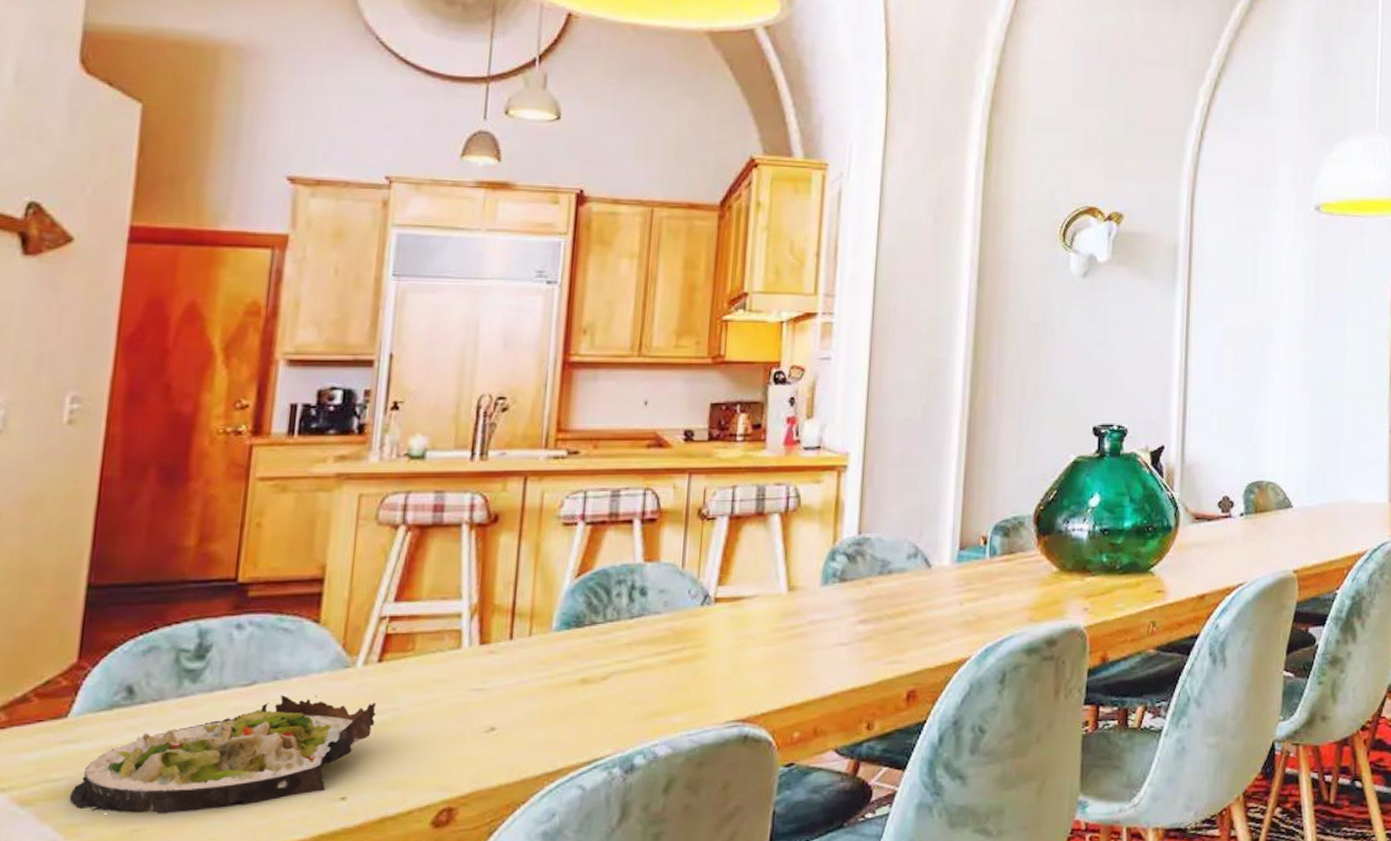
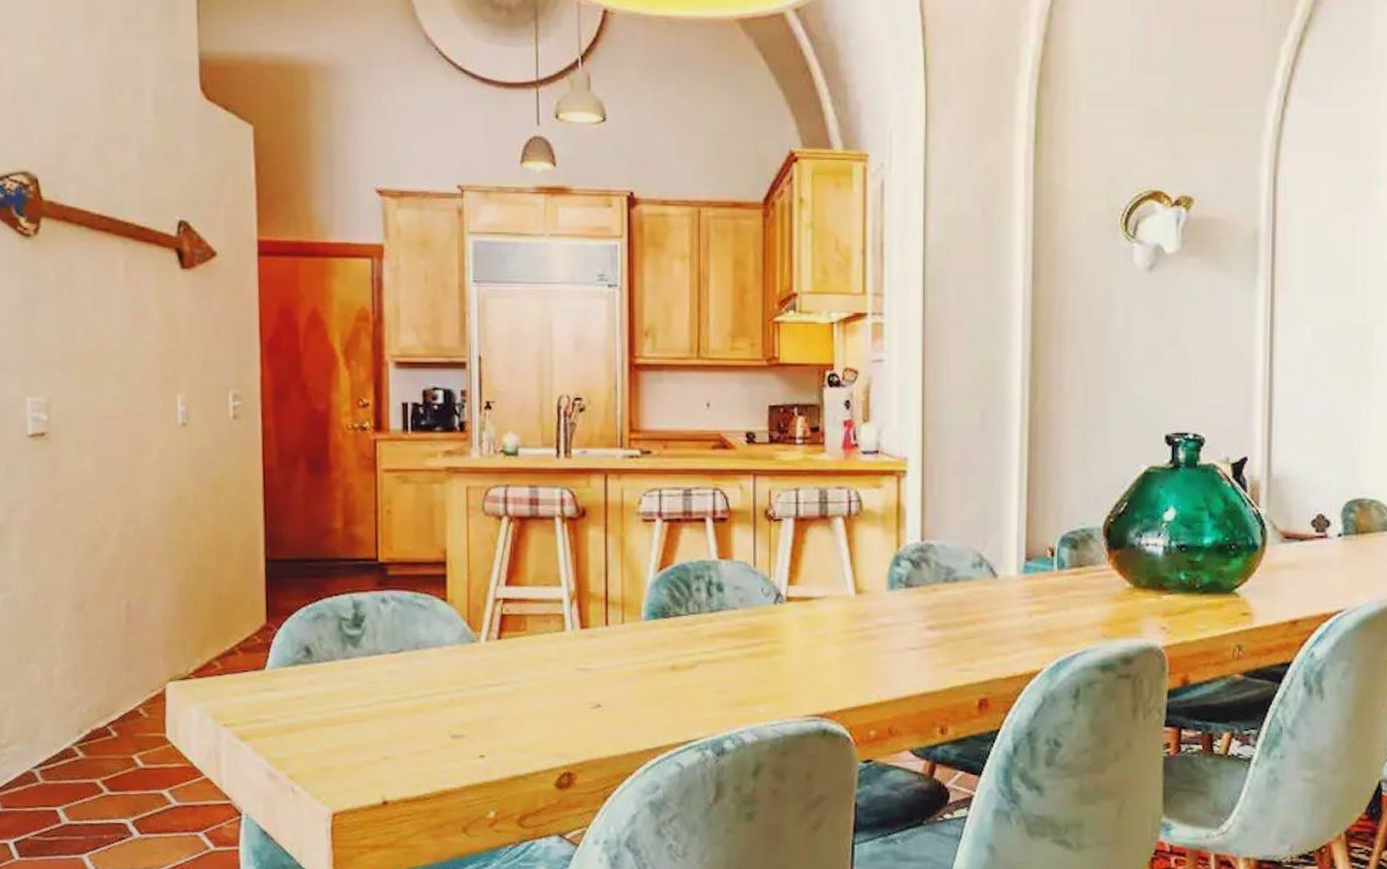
salad plate: present [69,695,377,814] -> none [275,663,500,757]

